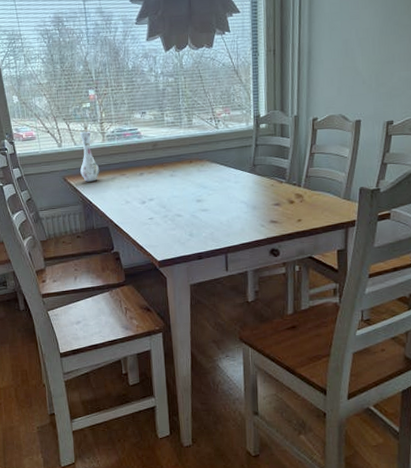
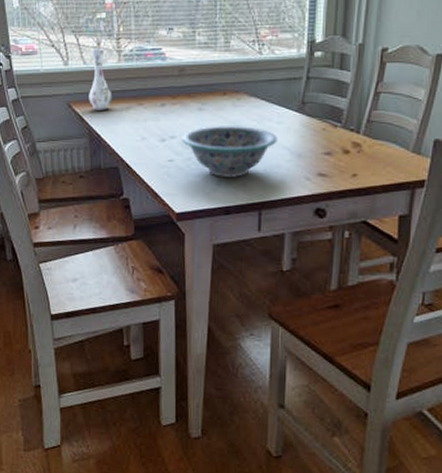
decorative bowl: none [158,187,236,229] -> present [182,124,278,178]

